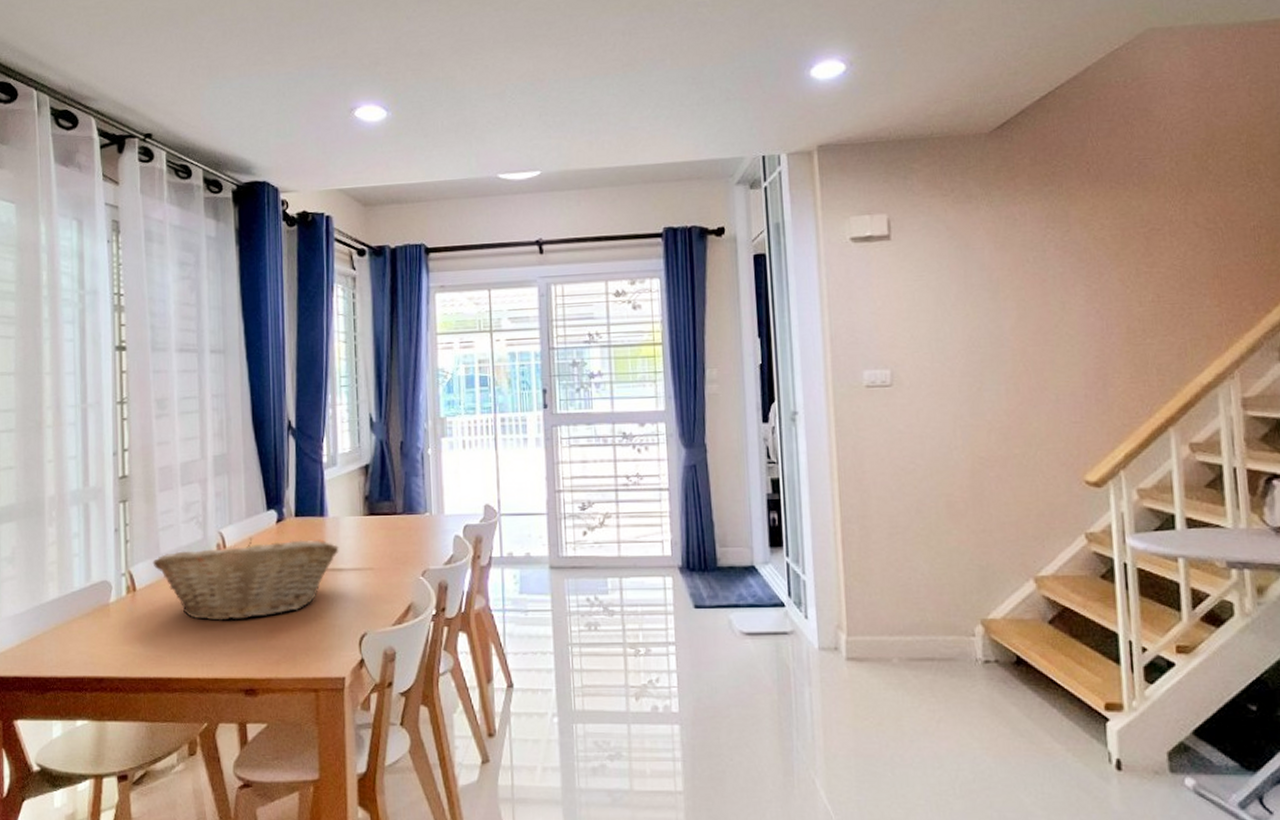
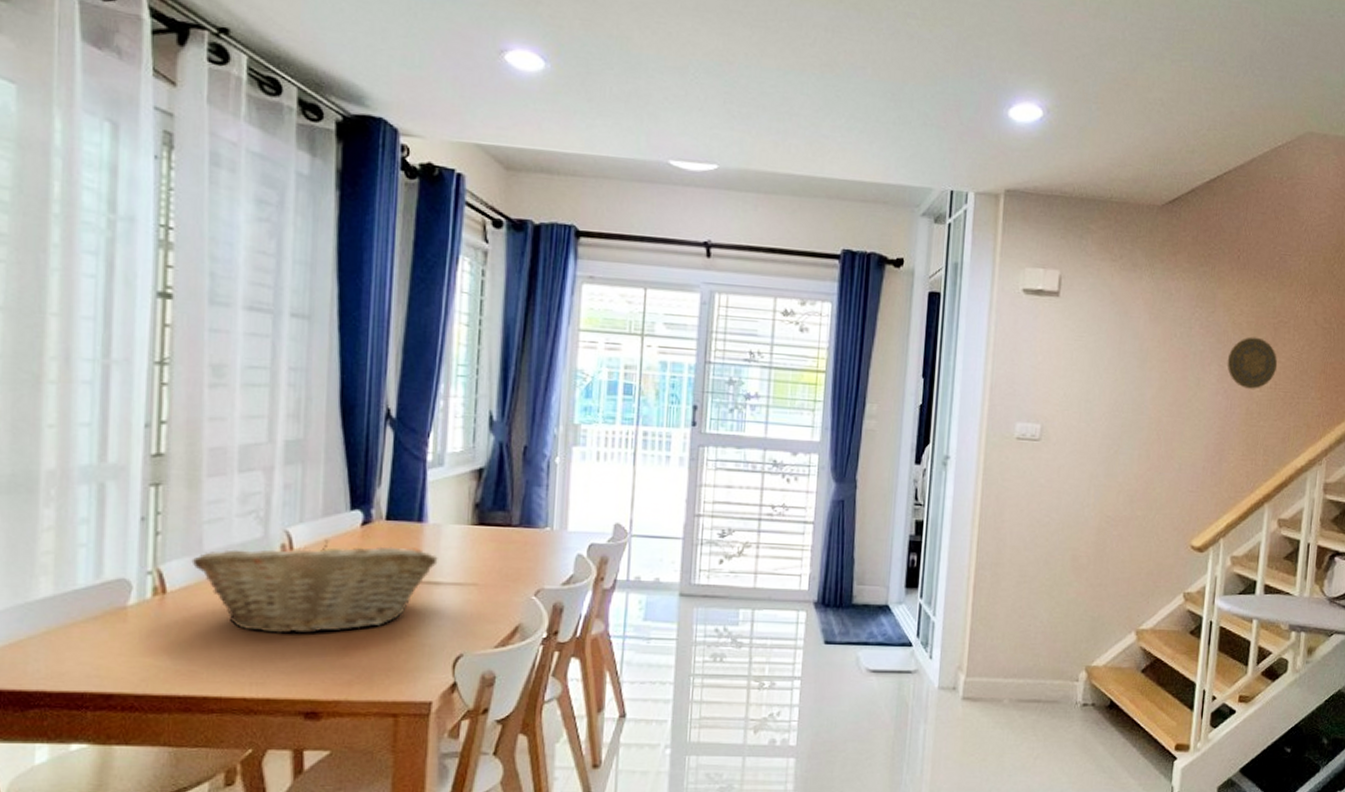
decorative plate: none [1094,250,1157,306] -> present [1227,337,1278,389]

